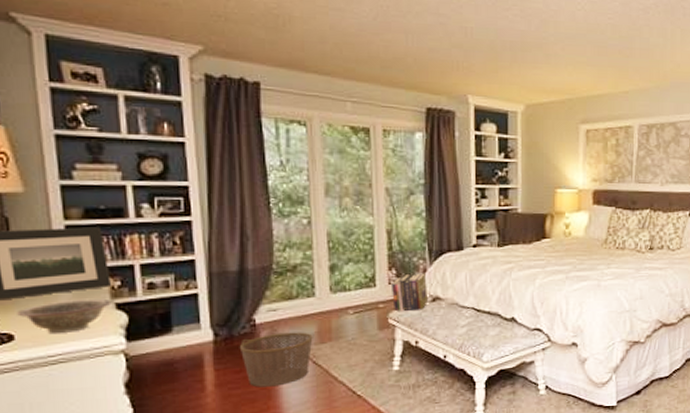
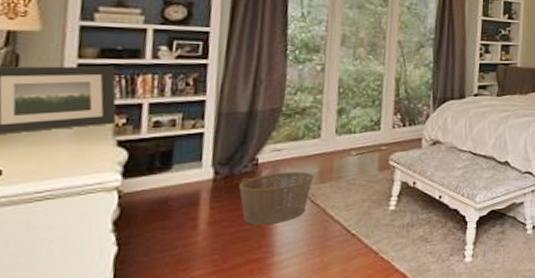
decorative bowl: present [17,298,112,333] -> none [9,135,113,169]
books: present [390,273,429,312] -> none [394,118,429,154]

